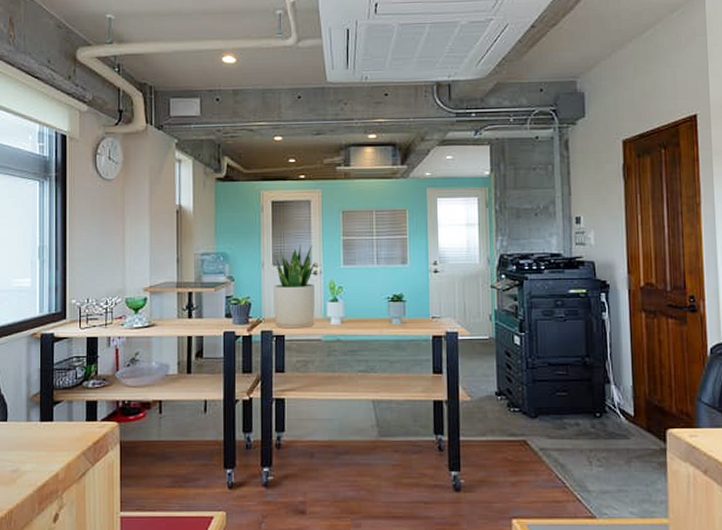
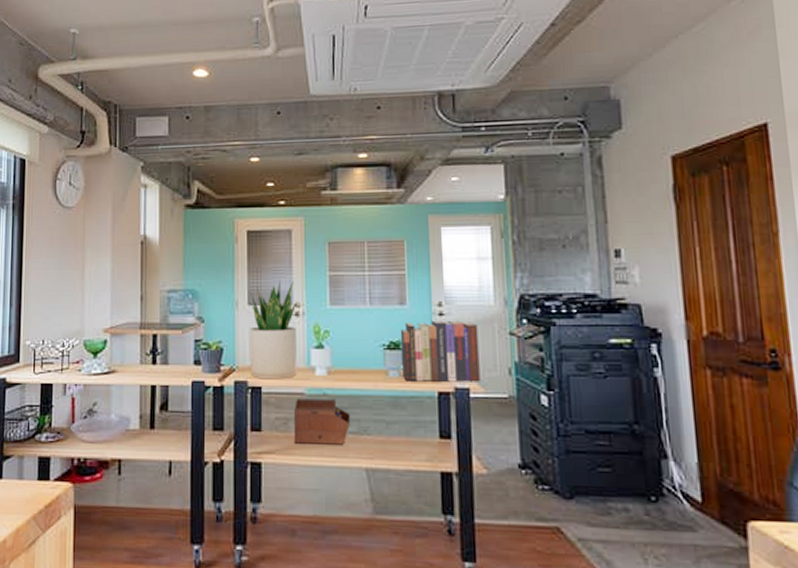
sewing box: none [312,344,361,382] -> present [293,398,351,445]
books: none [402,276,467,328] -> present [400,320,481,382]

